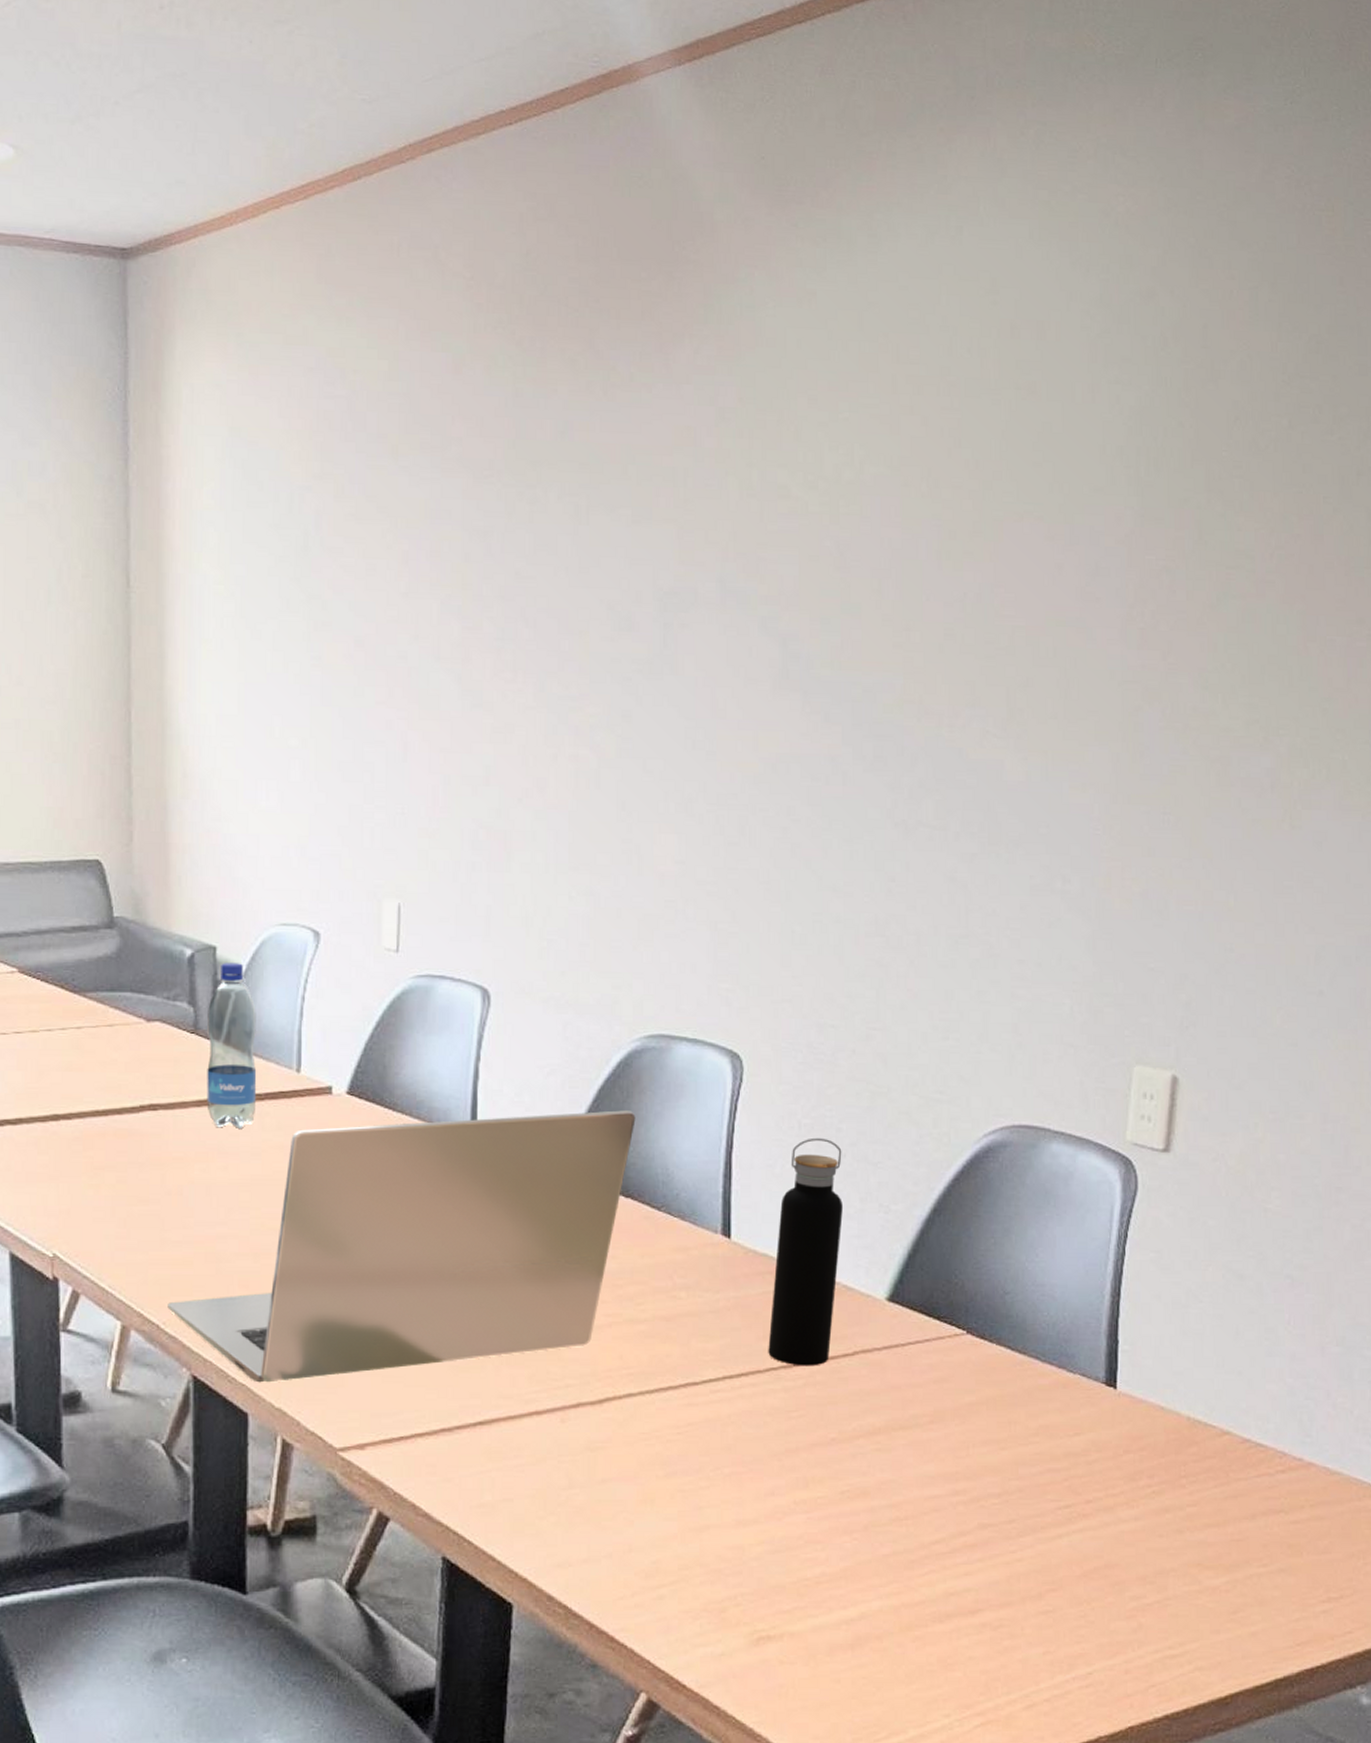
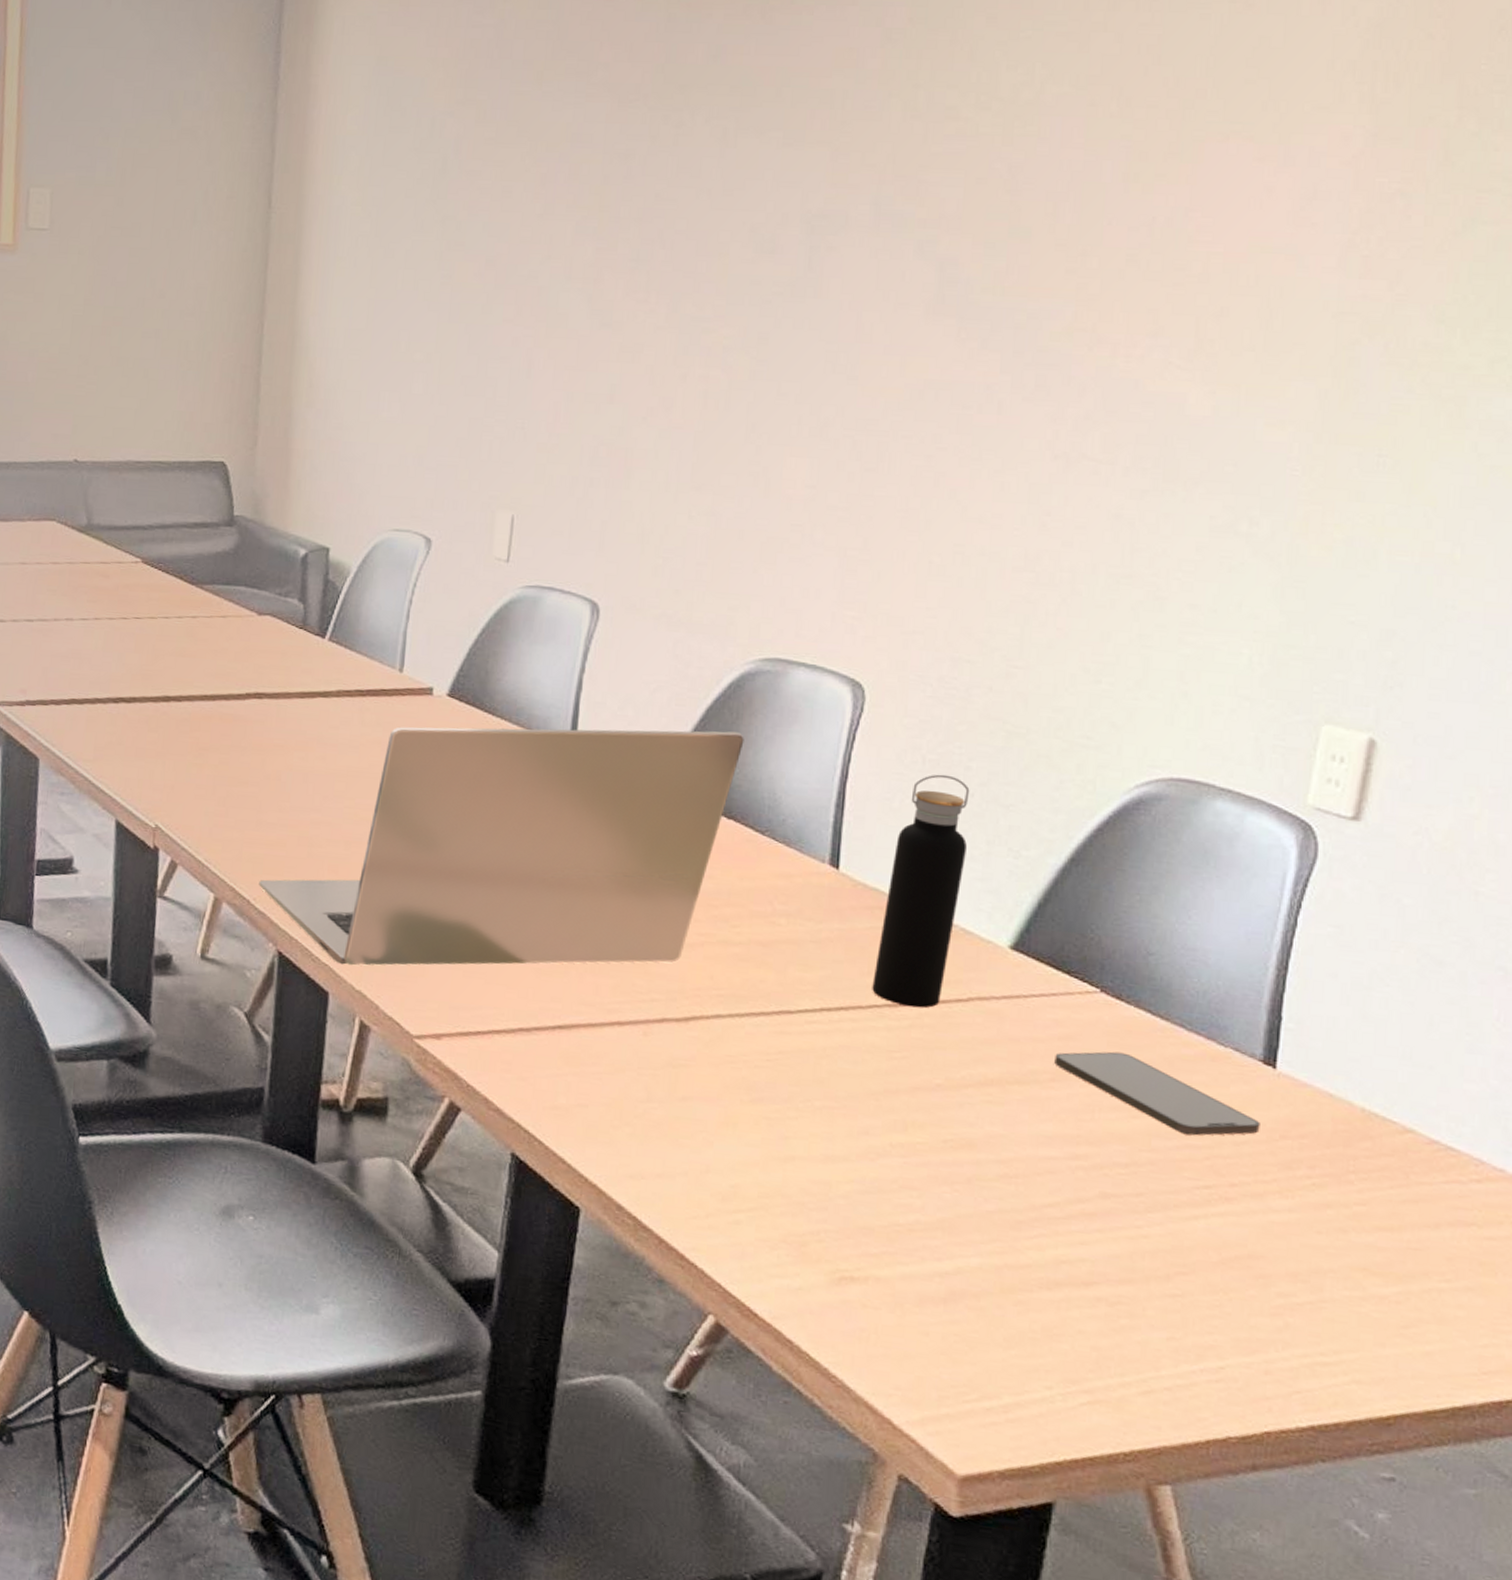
bottle: present [206,963,257,1128] -> none [309,564,364,722]
phone: none [932,1389,1107,1460] -> present [1054,1051,1260,1136]

